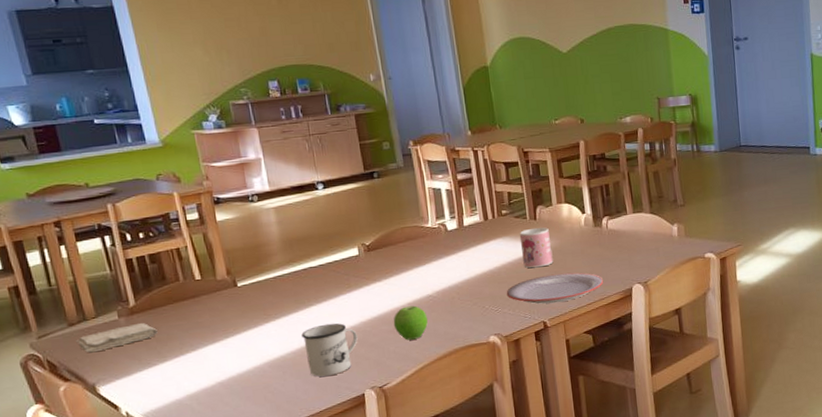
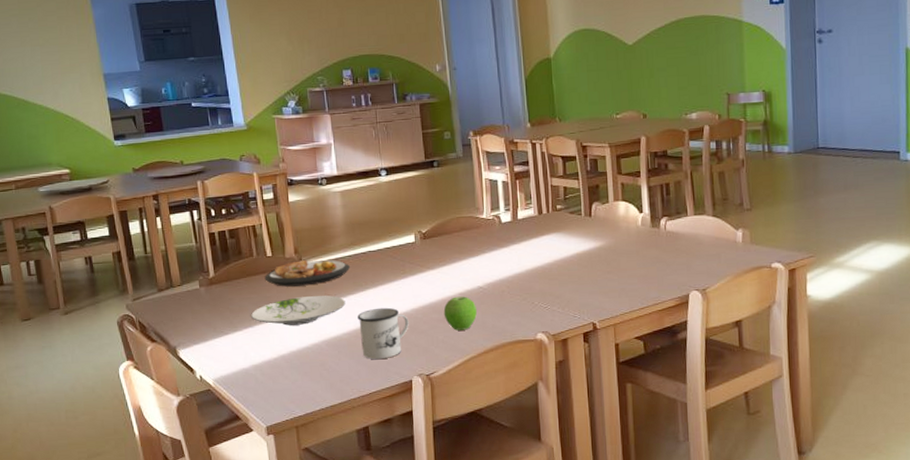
washcloth: present [76,323,158,353] -> none [163,294,231,318]
plate: none [181,315,288,351] -> present [251,295,346,326]
plate: none [194,278,291,311] -> present [264,259,351,287]
plate: present [506,272,604,304] -> none [556,273,659,305]
mug: present [519,227,553,268] -> none [573,224,607,267]

